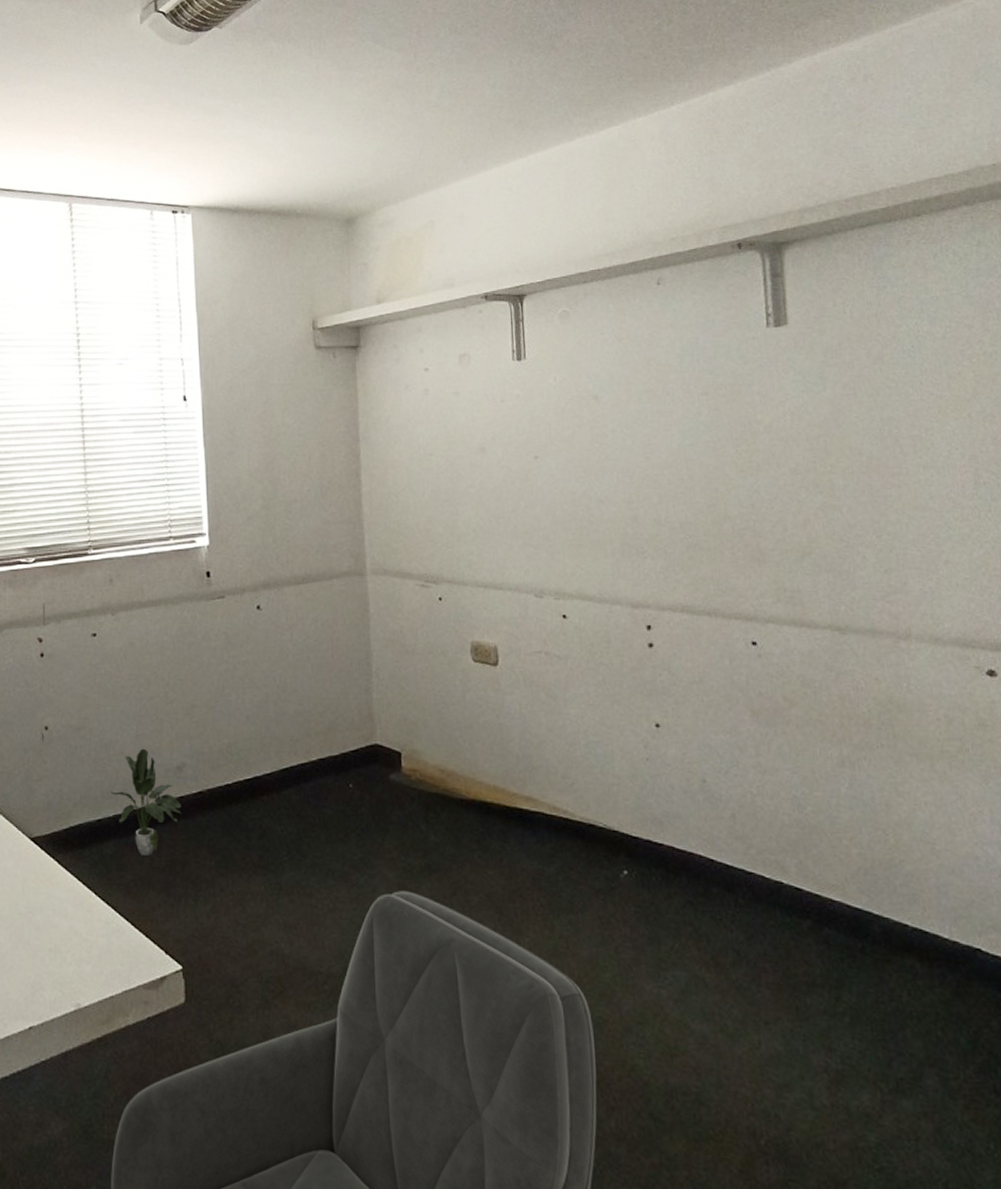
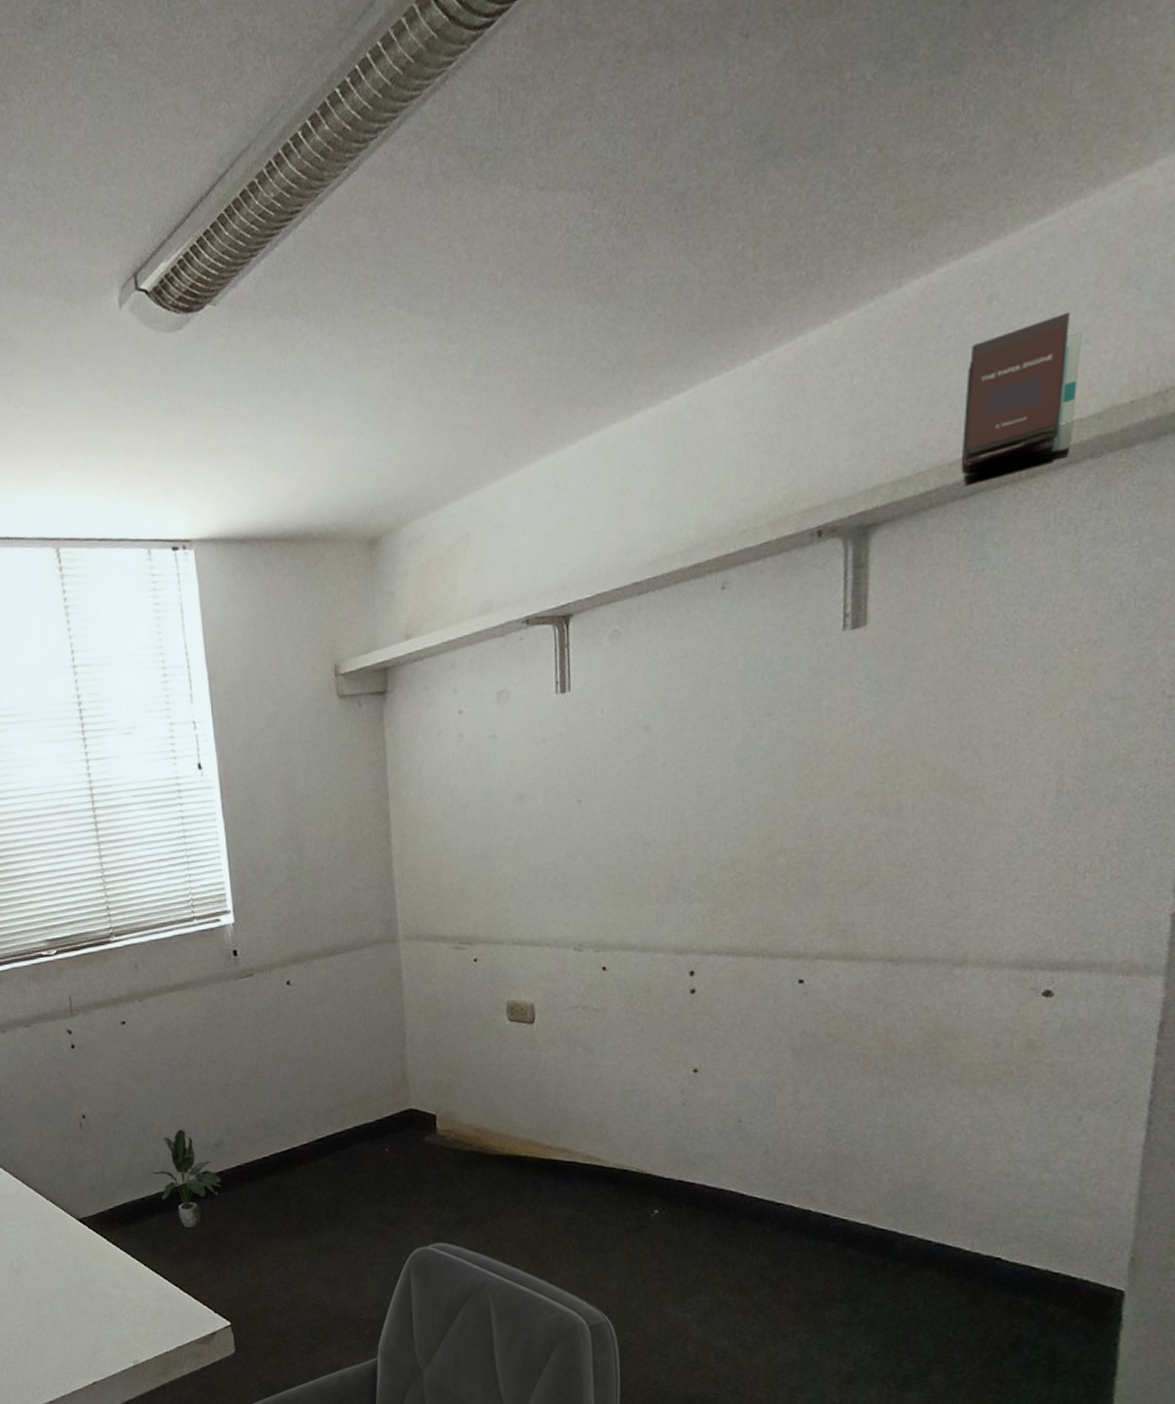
books: none [853,92,948,220] -> present [961,311,1082,488]

